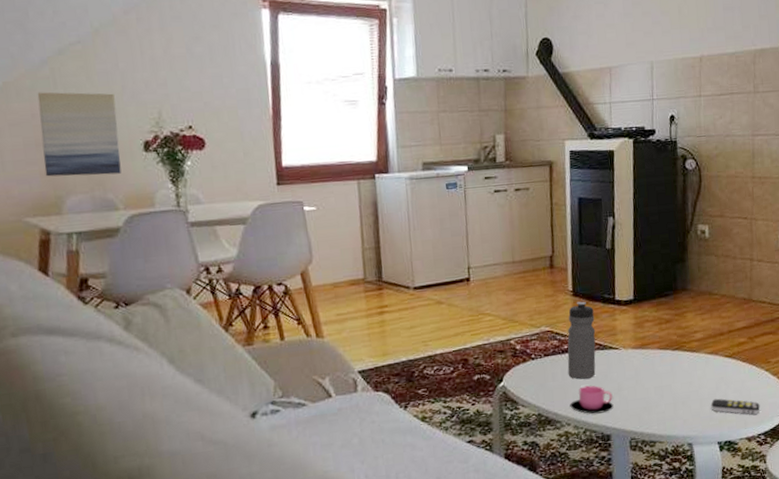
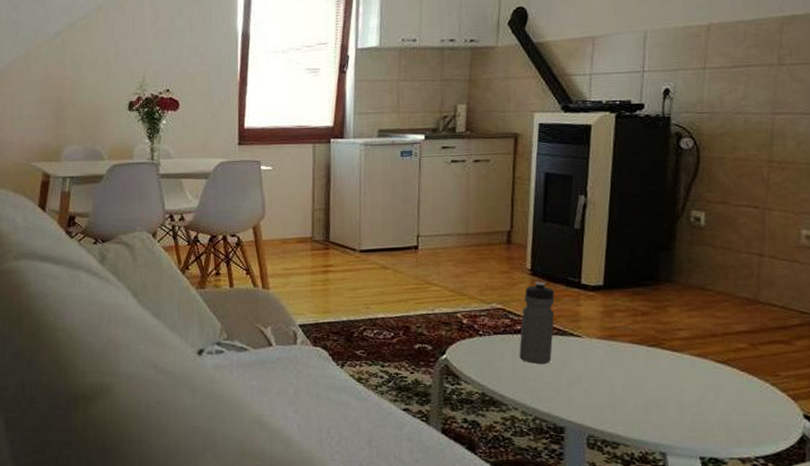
wall art: present [37,92,122,177] -> none [50,58,110,130]
cup: present [570,385,614,414] -> none [518,371,570,403]
remote control: present [711,398,760,415] -> none [693,407,761,433]

